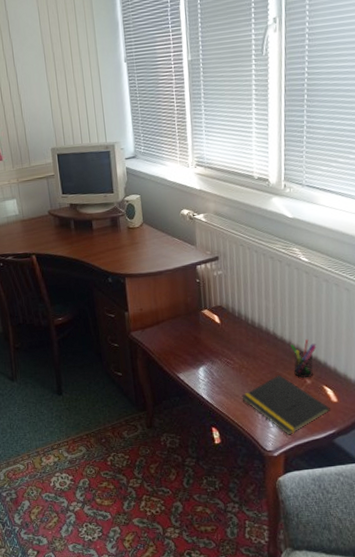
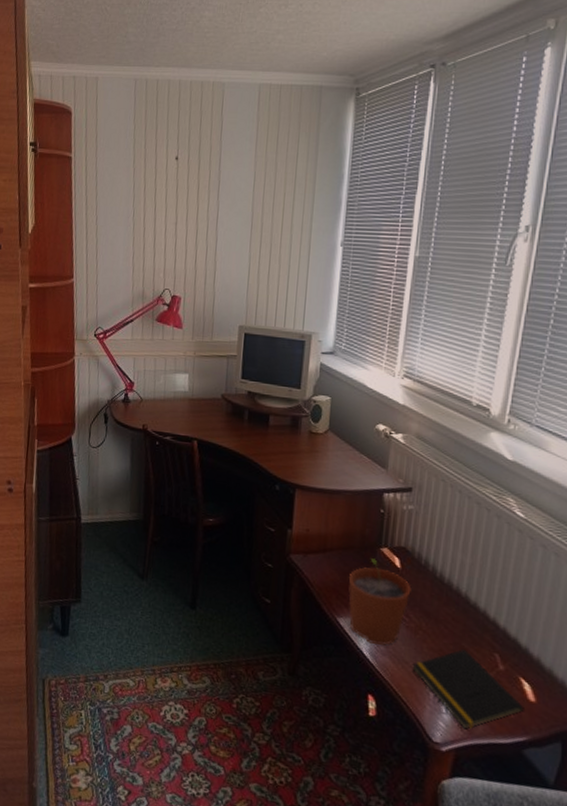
plant pot: none [180,320,232,389] -> present [348,558,412,646]
pen holder: present [290,339,317,378] -> none [484,613,519,662]

